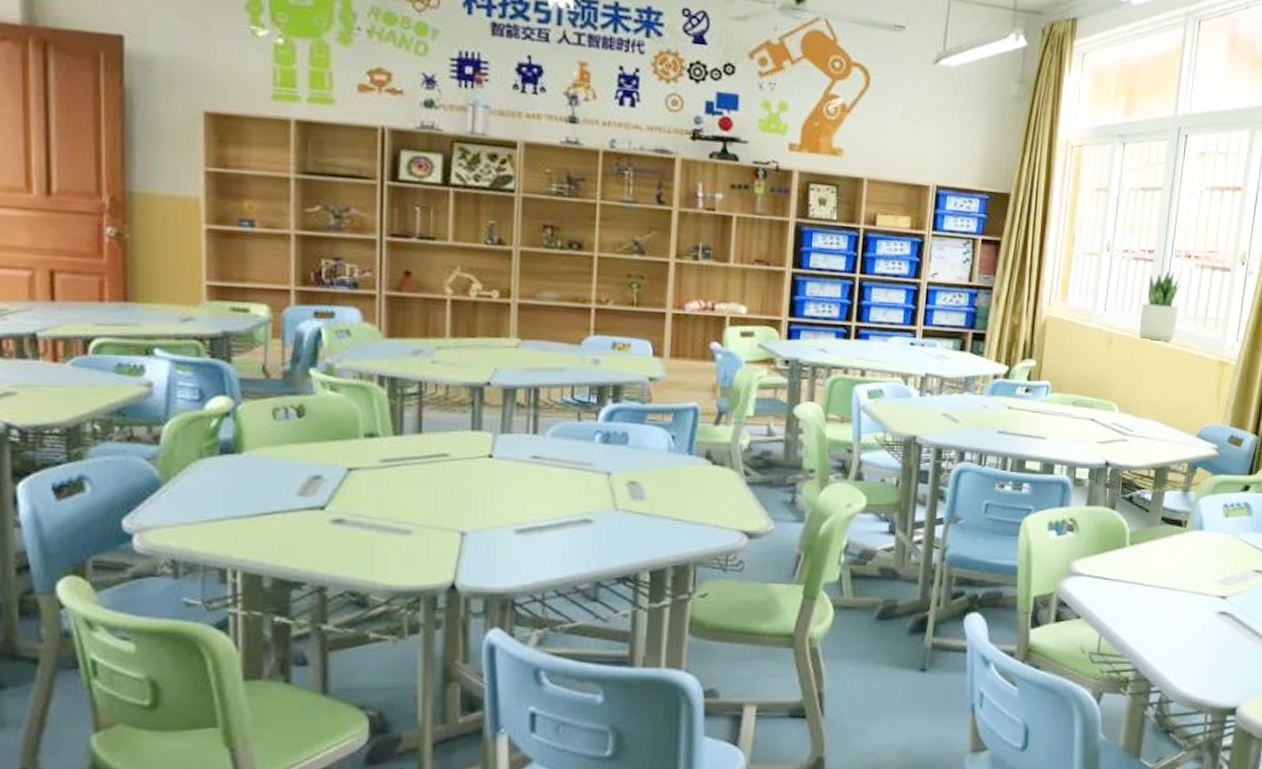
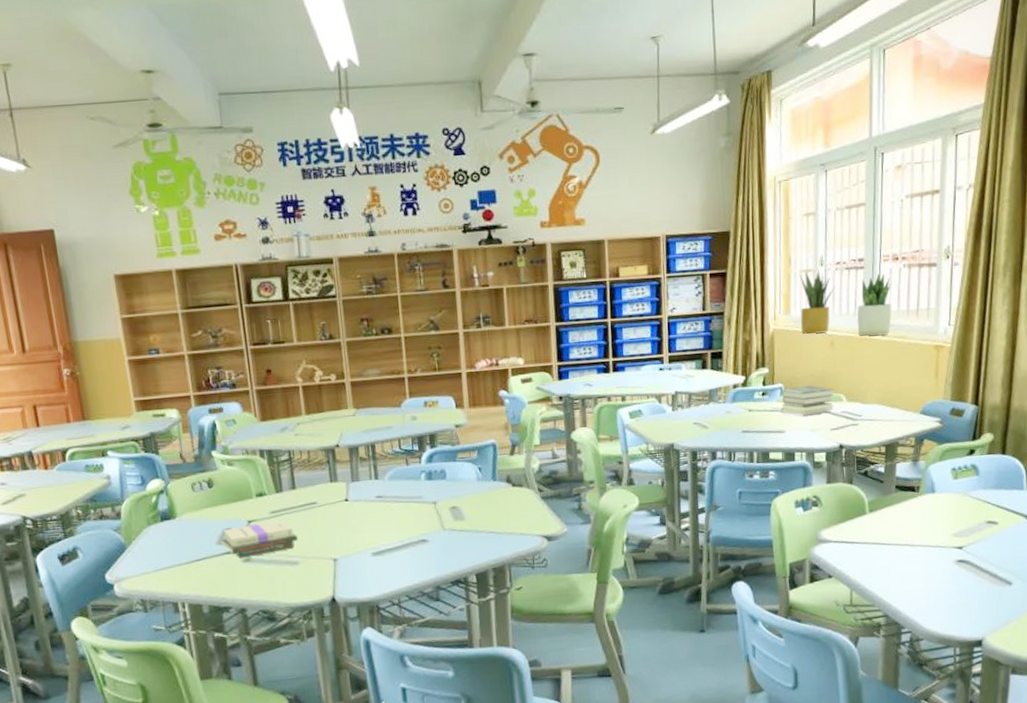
books: none [303,471,416,517] -> present [220,520,299,558]
books: none [1044,387,1106,423] -> present [781,385,834,416]
planter: none [1077,253,1121,329] -> present [799,268,836,334]

